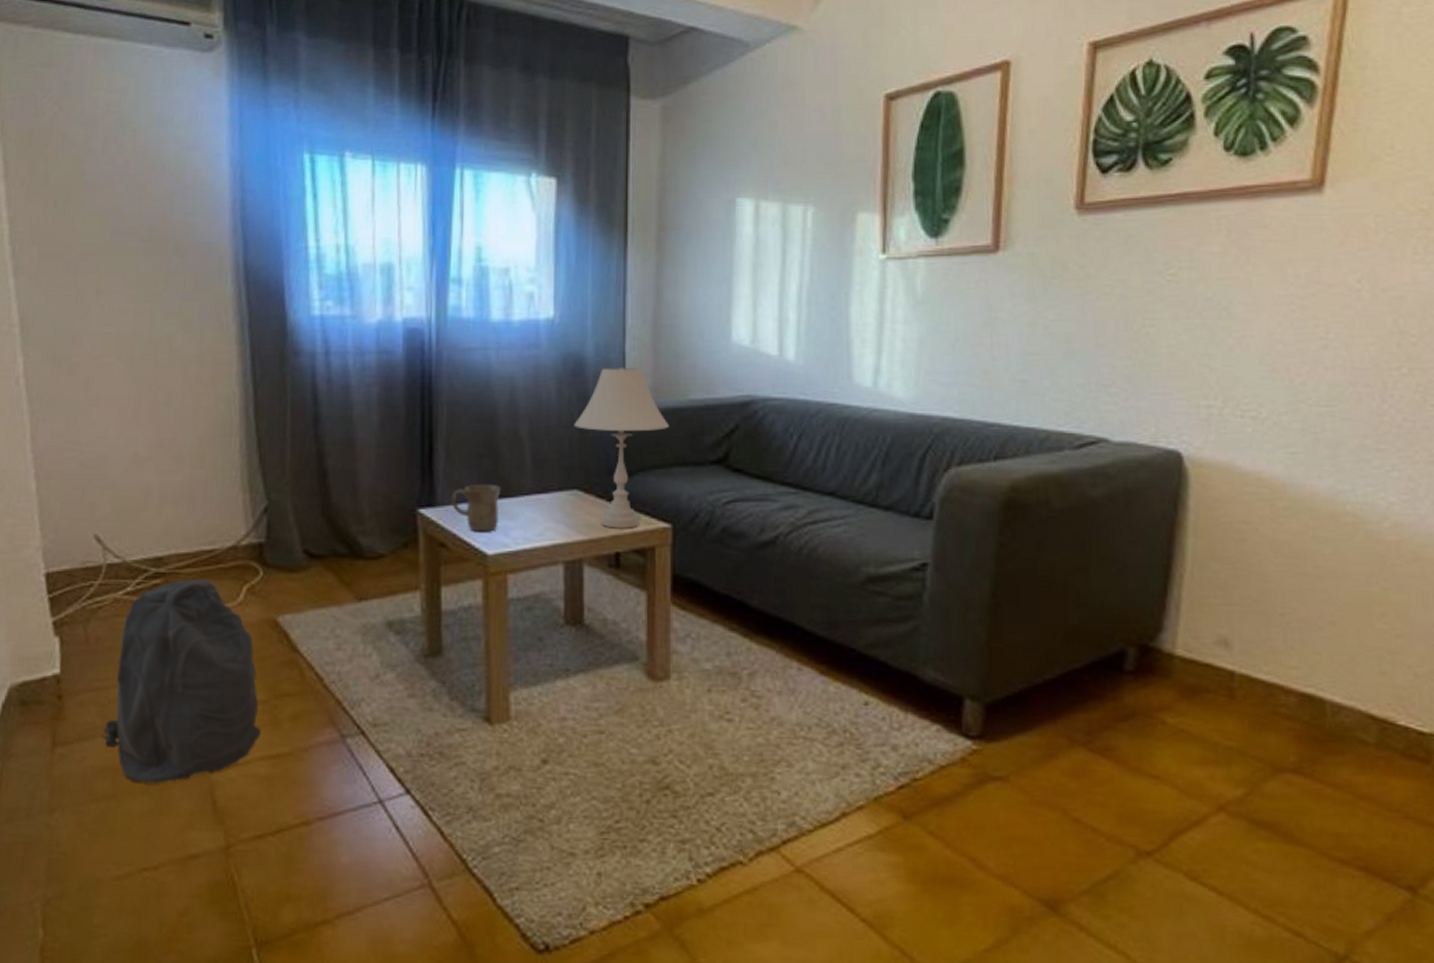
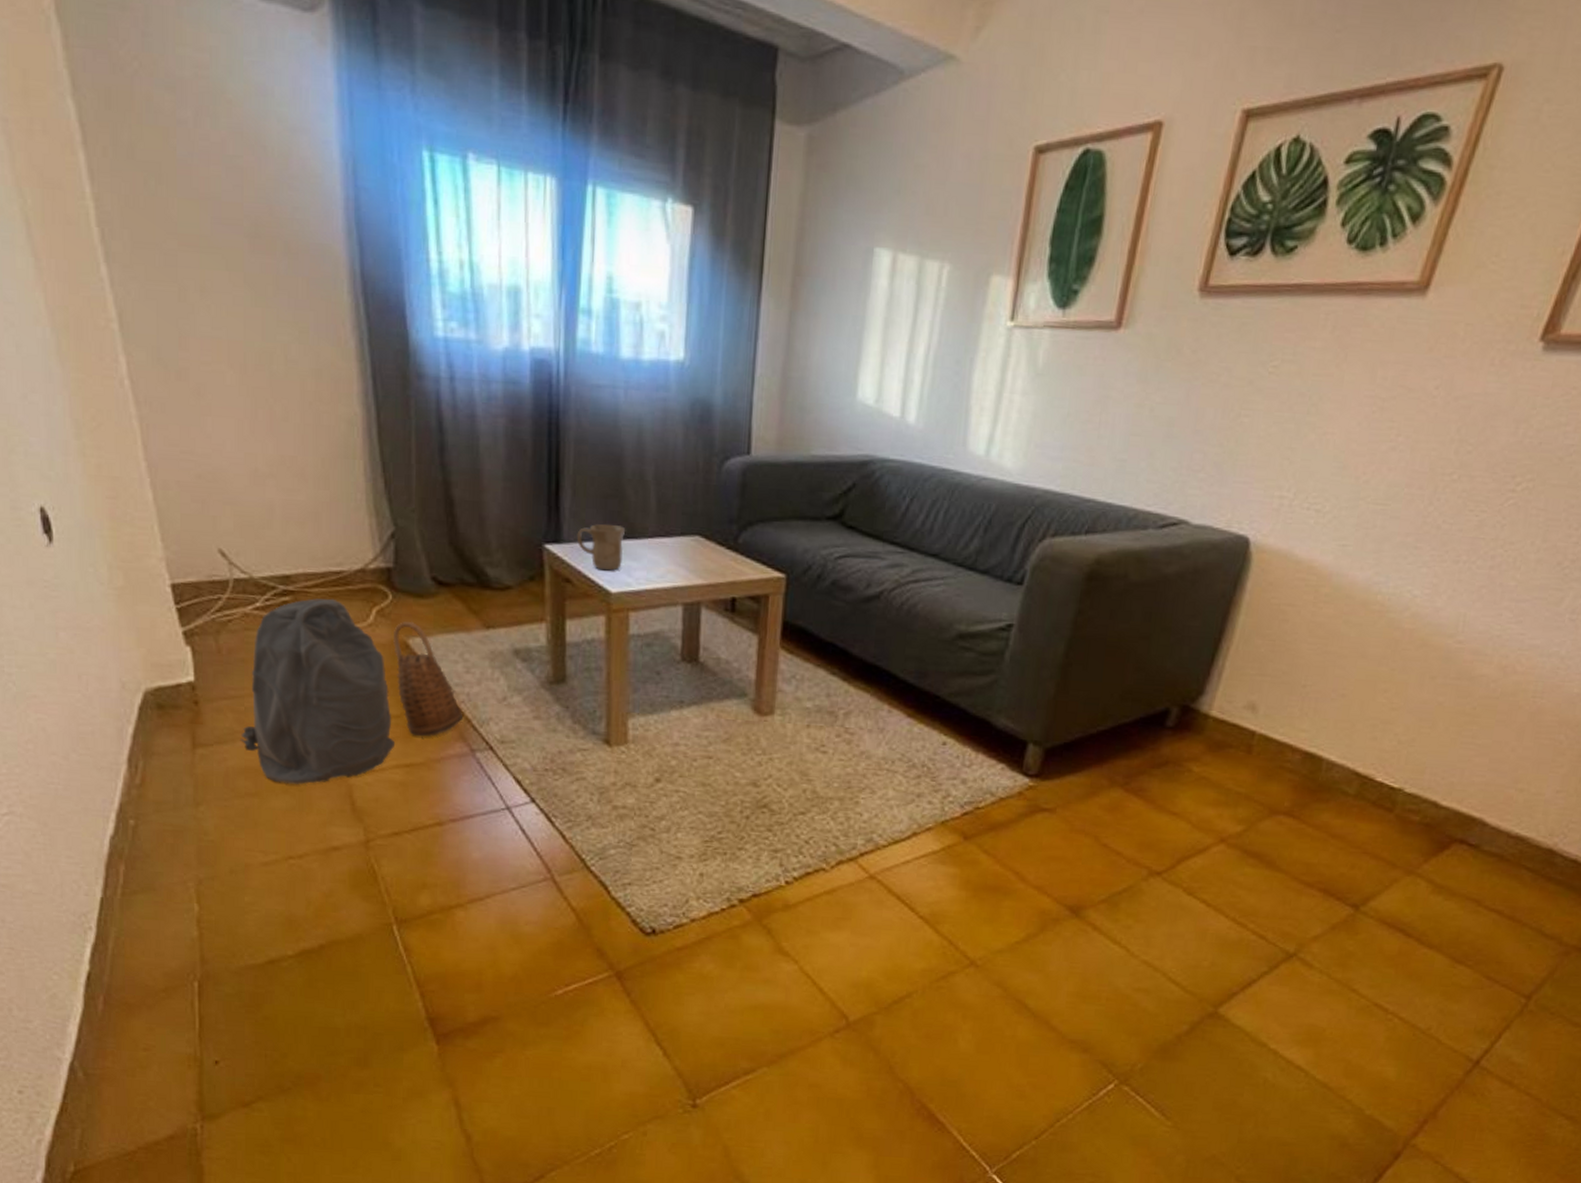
basket: none [263,597,333,723] -> present [394,621,462,737]
table lamp: present [574,367,670,529] -> none [699,416,791,576]

